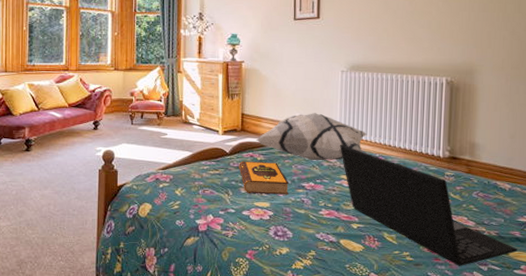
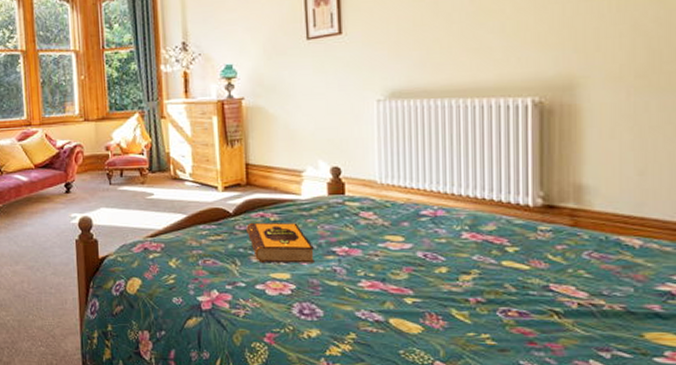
decorative pillow: present [255,113,367,161] -> none [266,157,419,219]
laptop: present [339,144,518,266] -> none [380,195,658,352]

